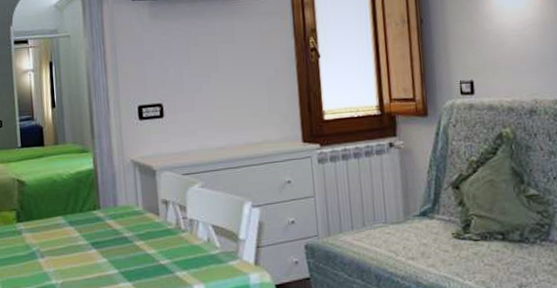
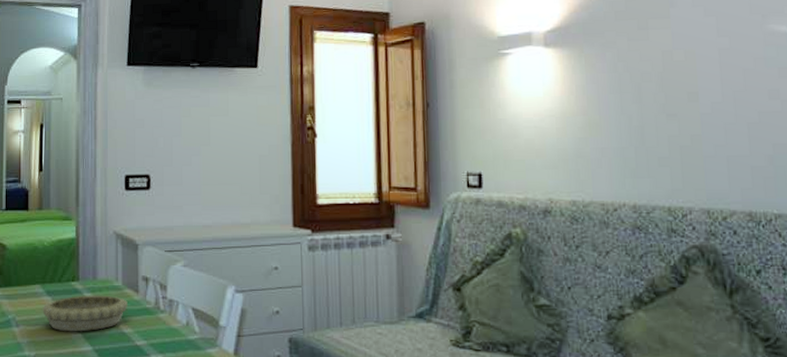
decorative bowl: none [66,220,150,258] -> present [42,295,128,331]

